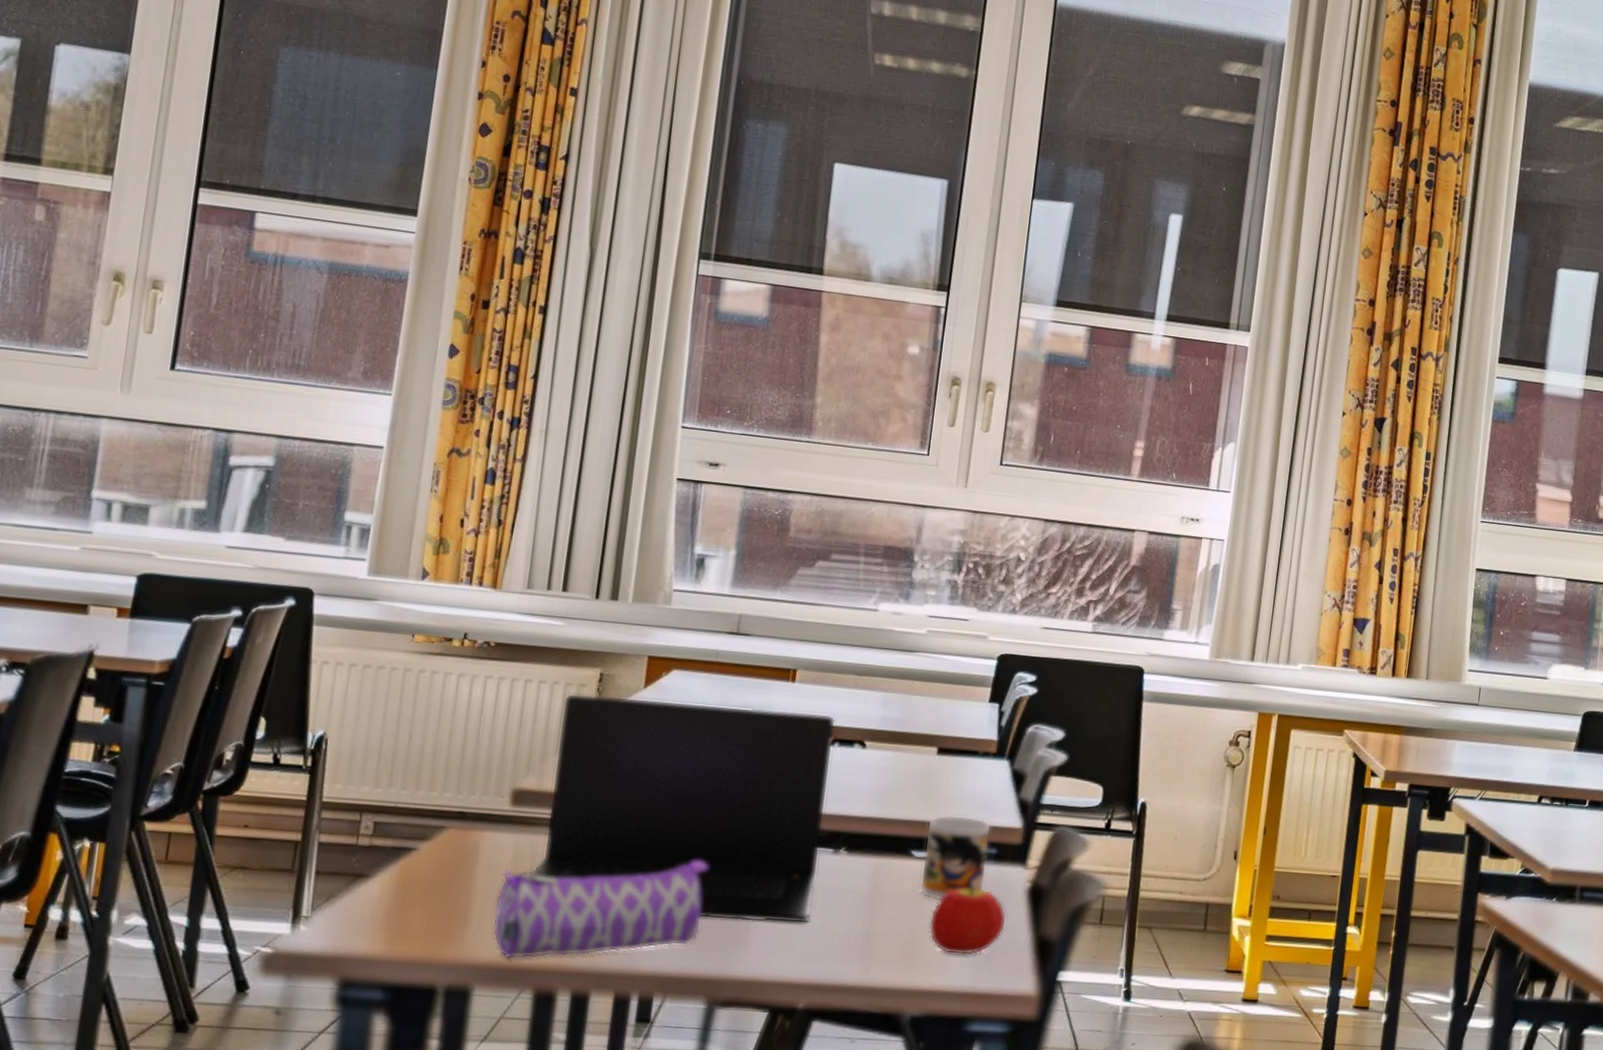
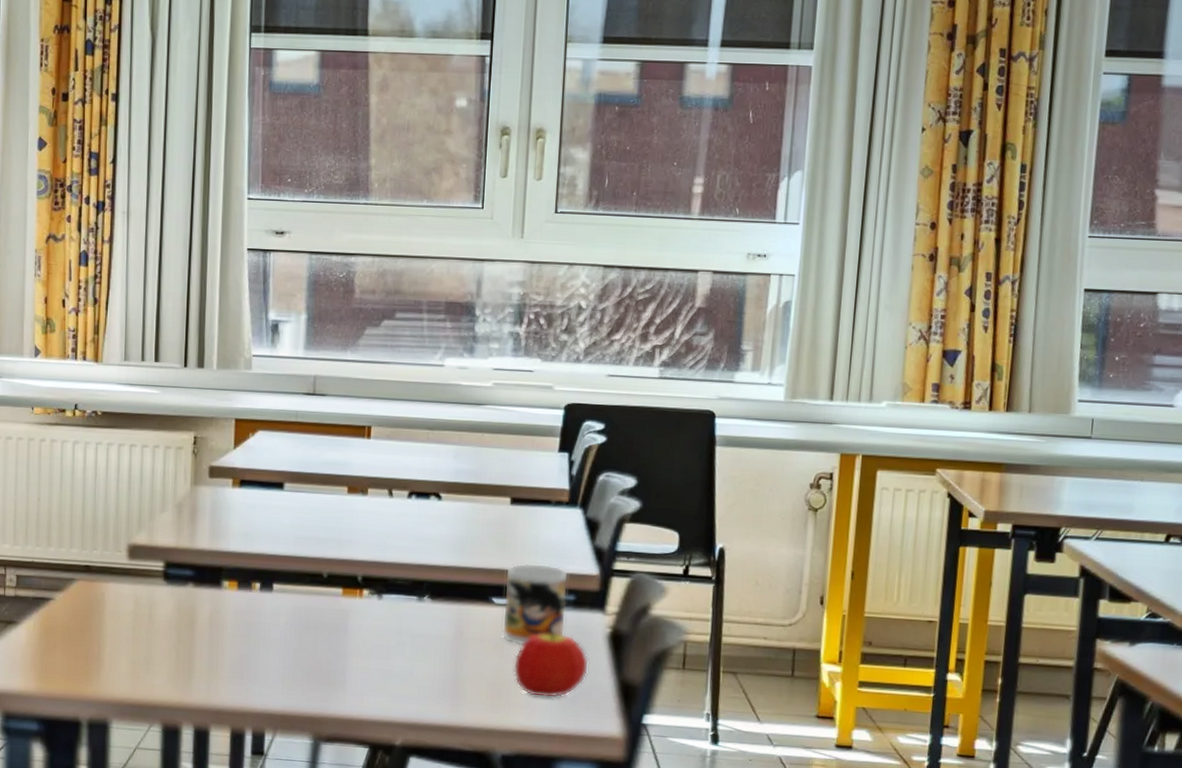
pencil case: present [492,861,709,959] -> none [121,608,305,697]
laptop: present [531,693,836,924] -> none [150,455,411,667]

